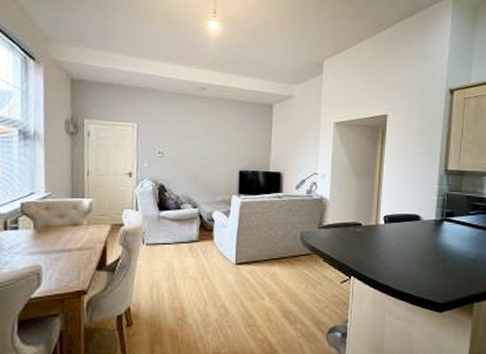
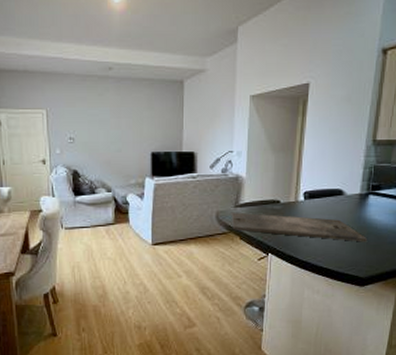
cutting board: none [315,233,444,267] -> present [231,212,368,242]

